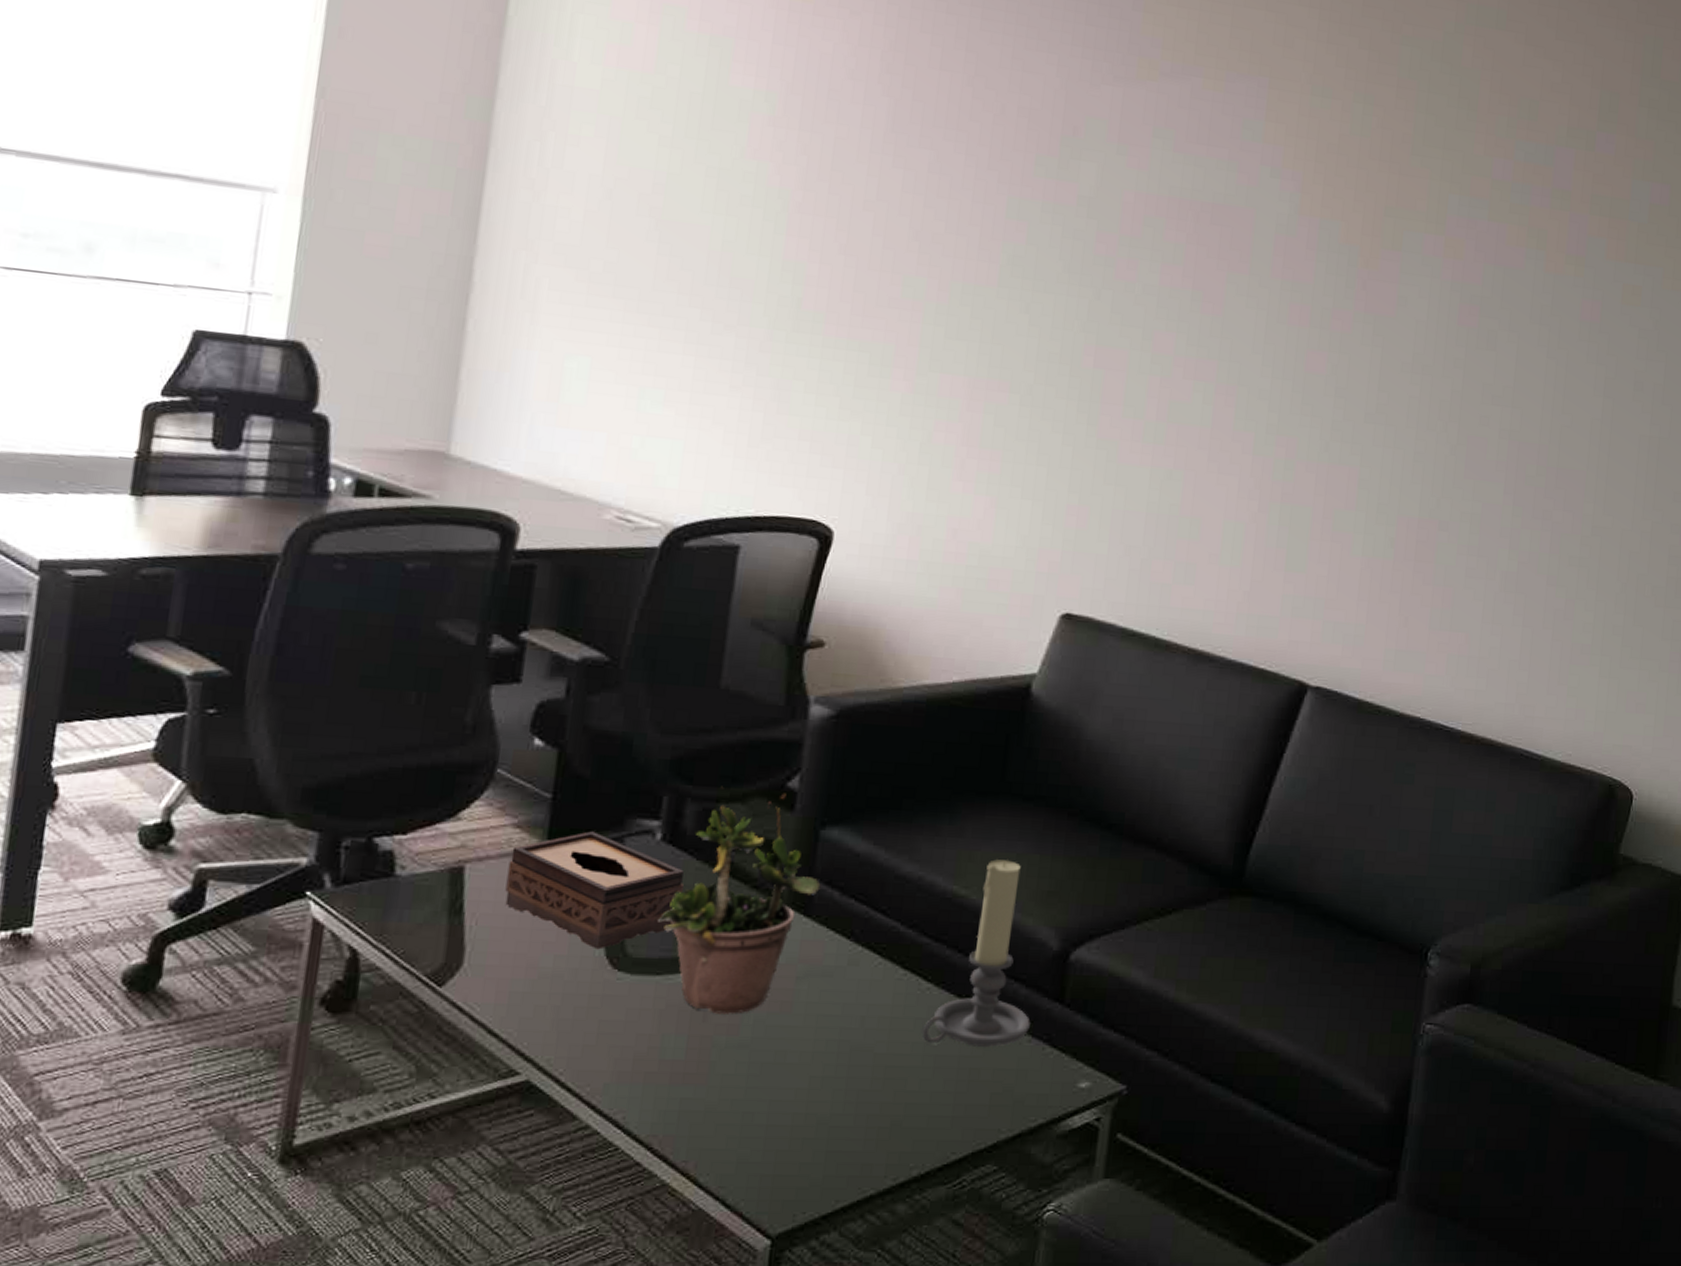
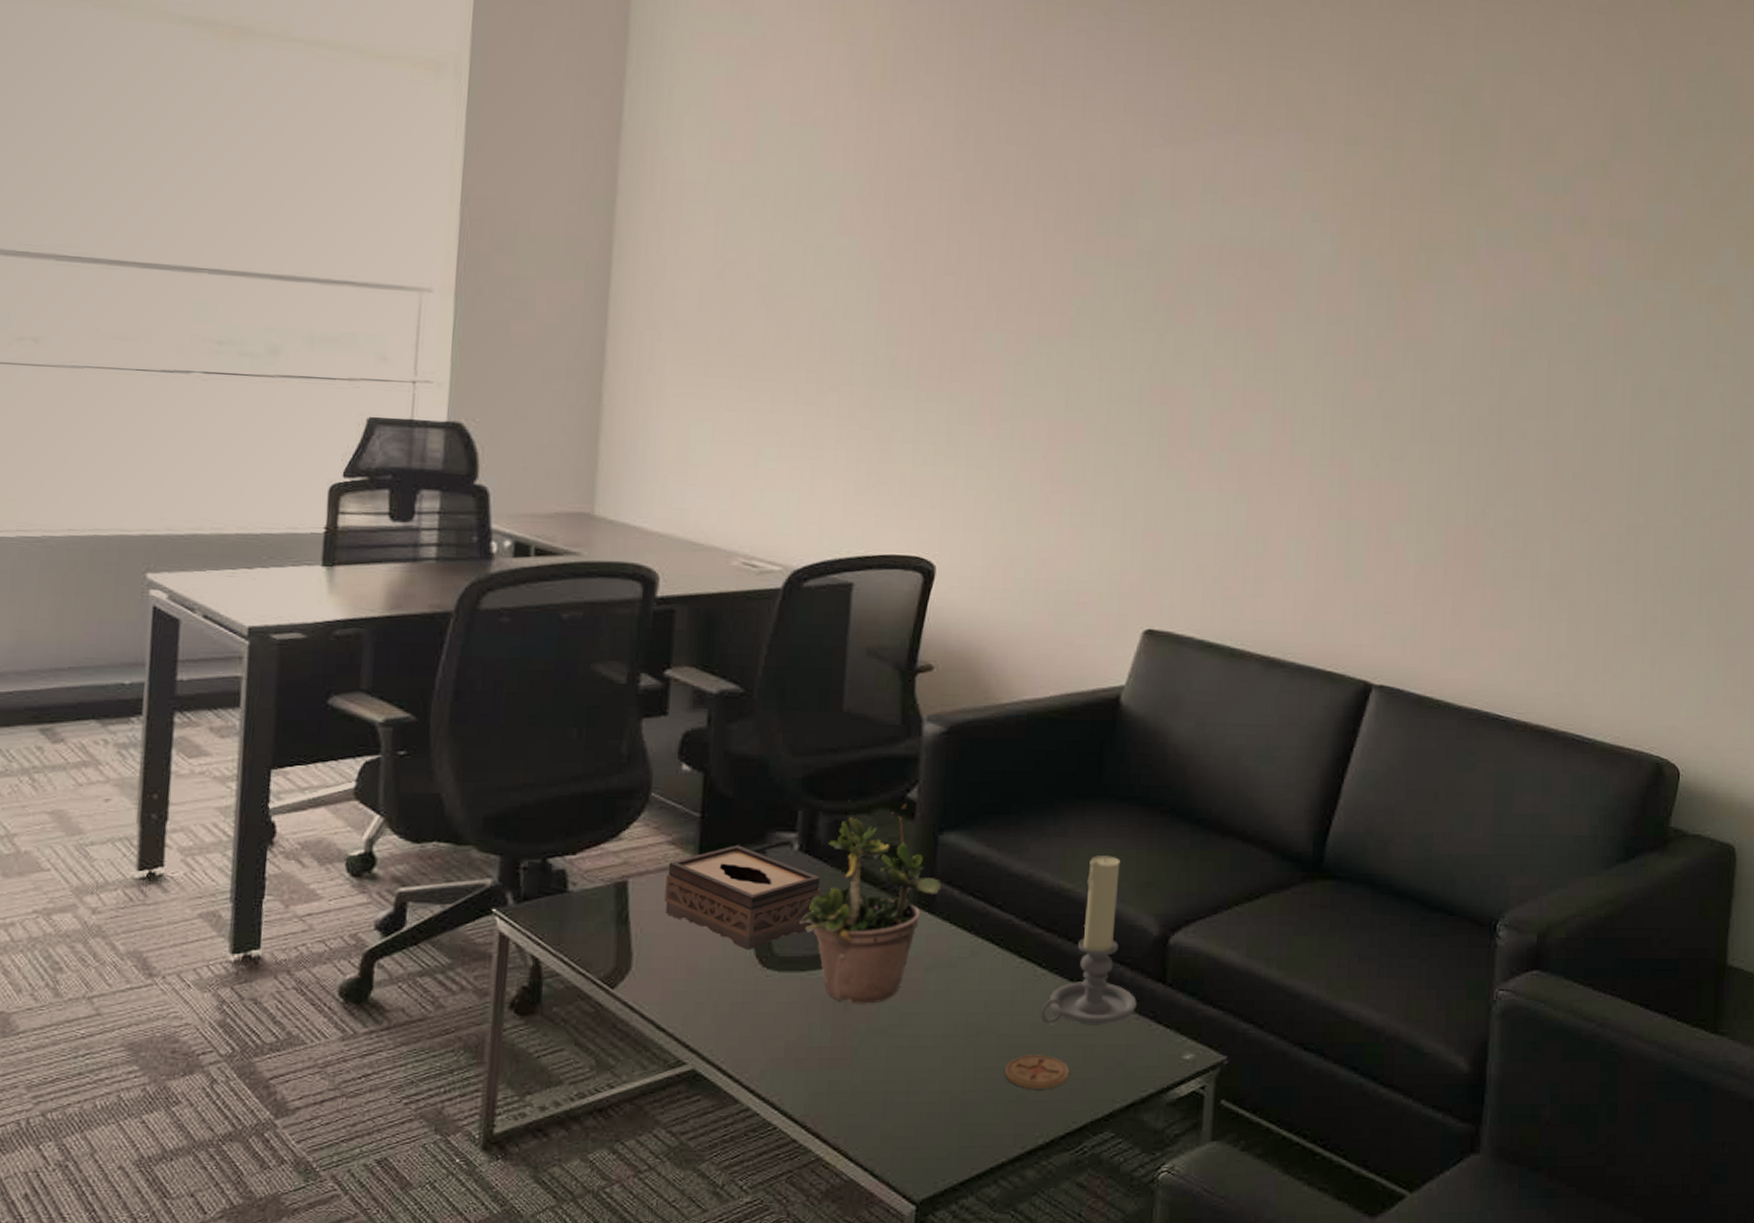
coaster: none [879,1076,951,1115] -> present [1005,1054,1069,1089]

